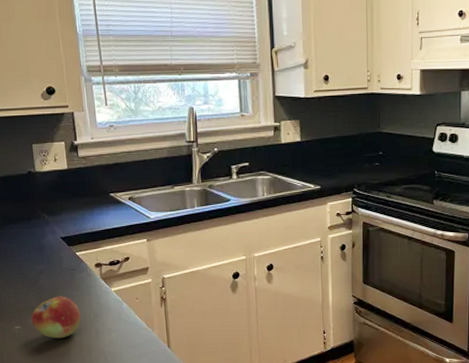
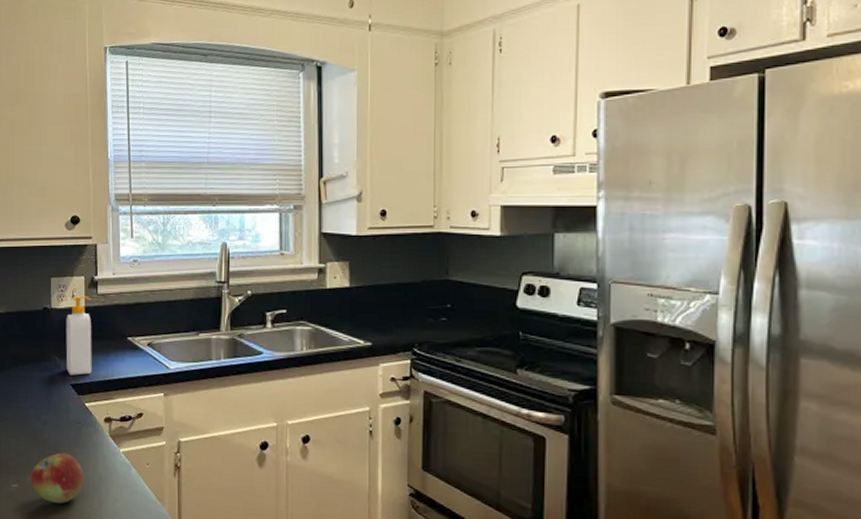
soap bottle: none [50,159,80,230] -> present [66,295,92,376]

